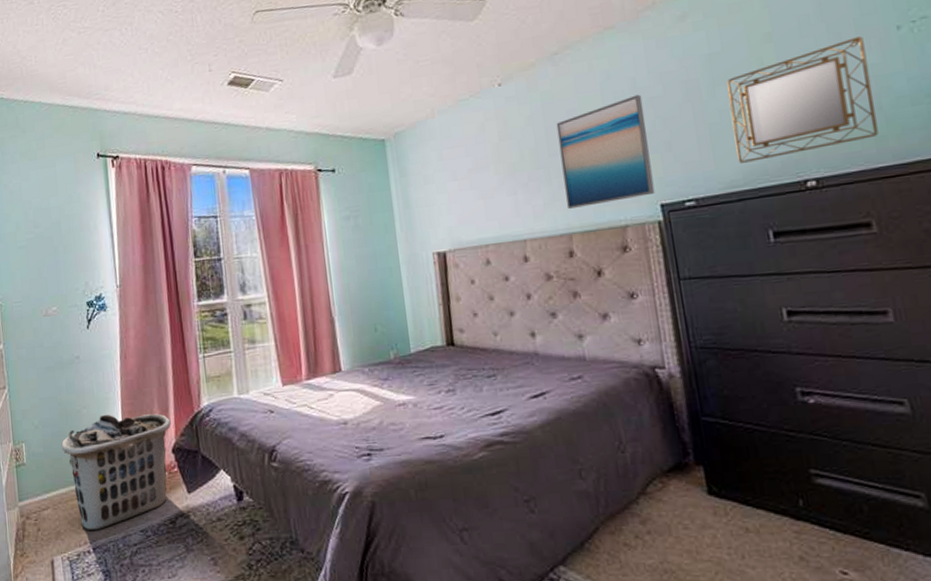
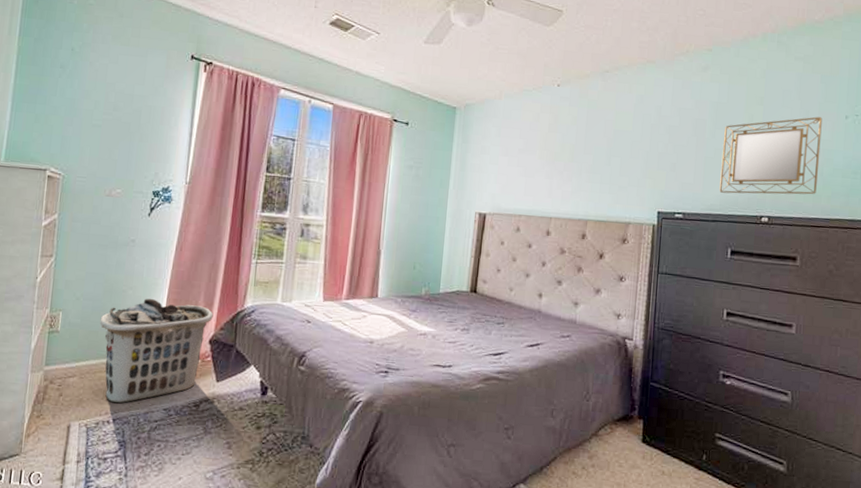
wall art: present [556,94,655,209] -> none [588,120,663,203]

